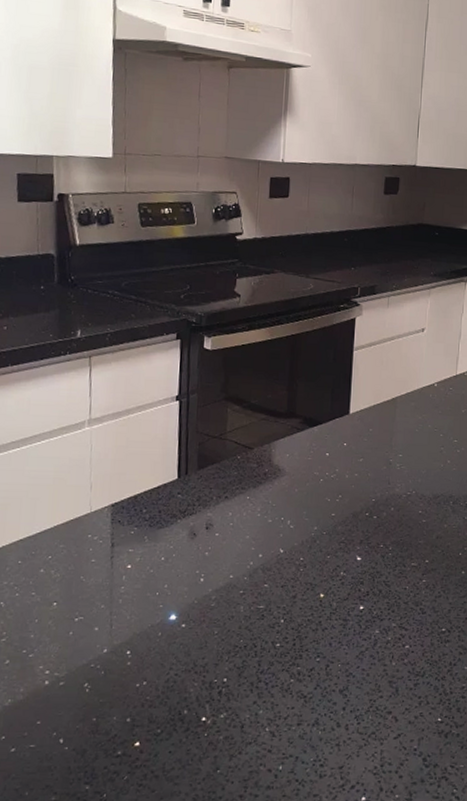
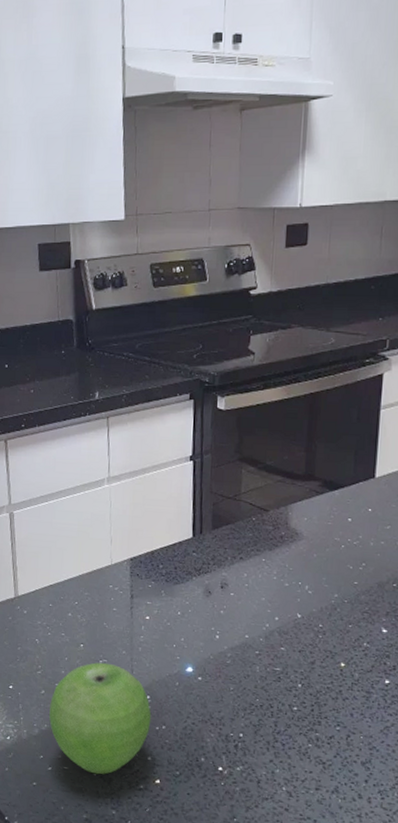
fruit: none [14,620,132,748] -> present [49,662,152,775]

